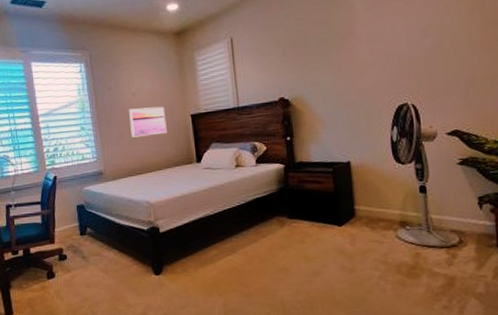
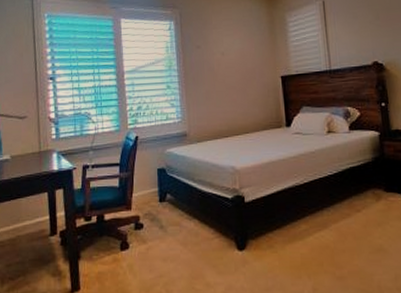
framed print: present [129,106,167,138] -> none [217,66,256,98]

